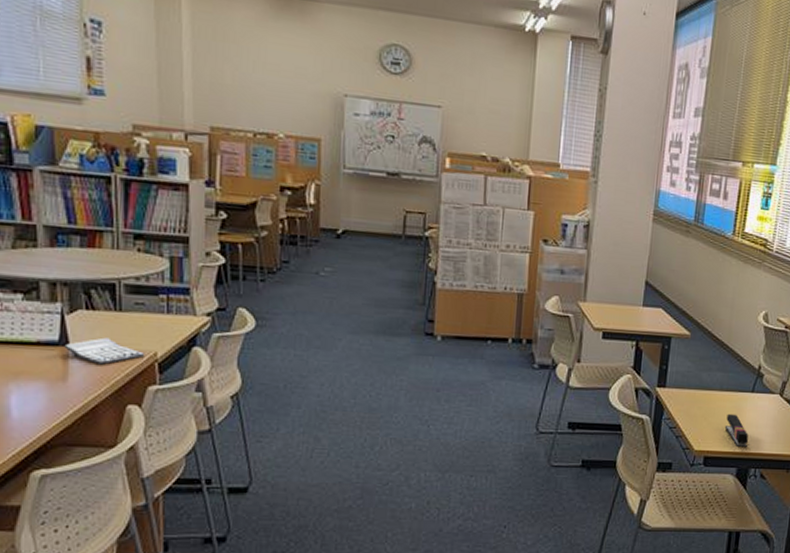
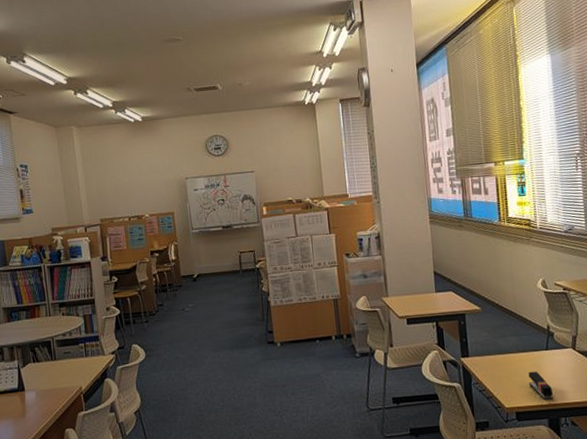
calculator: present [64,337,145,365] -> none [21,381,74,402]

